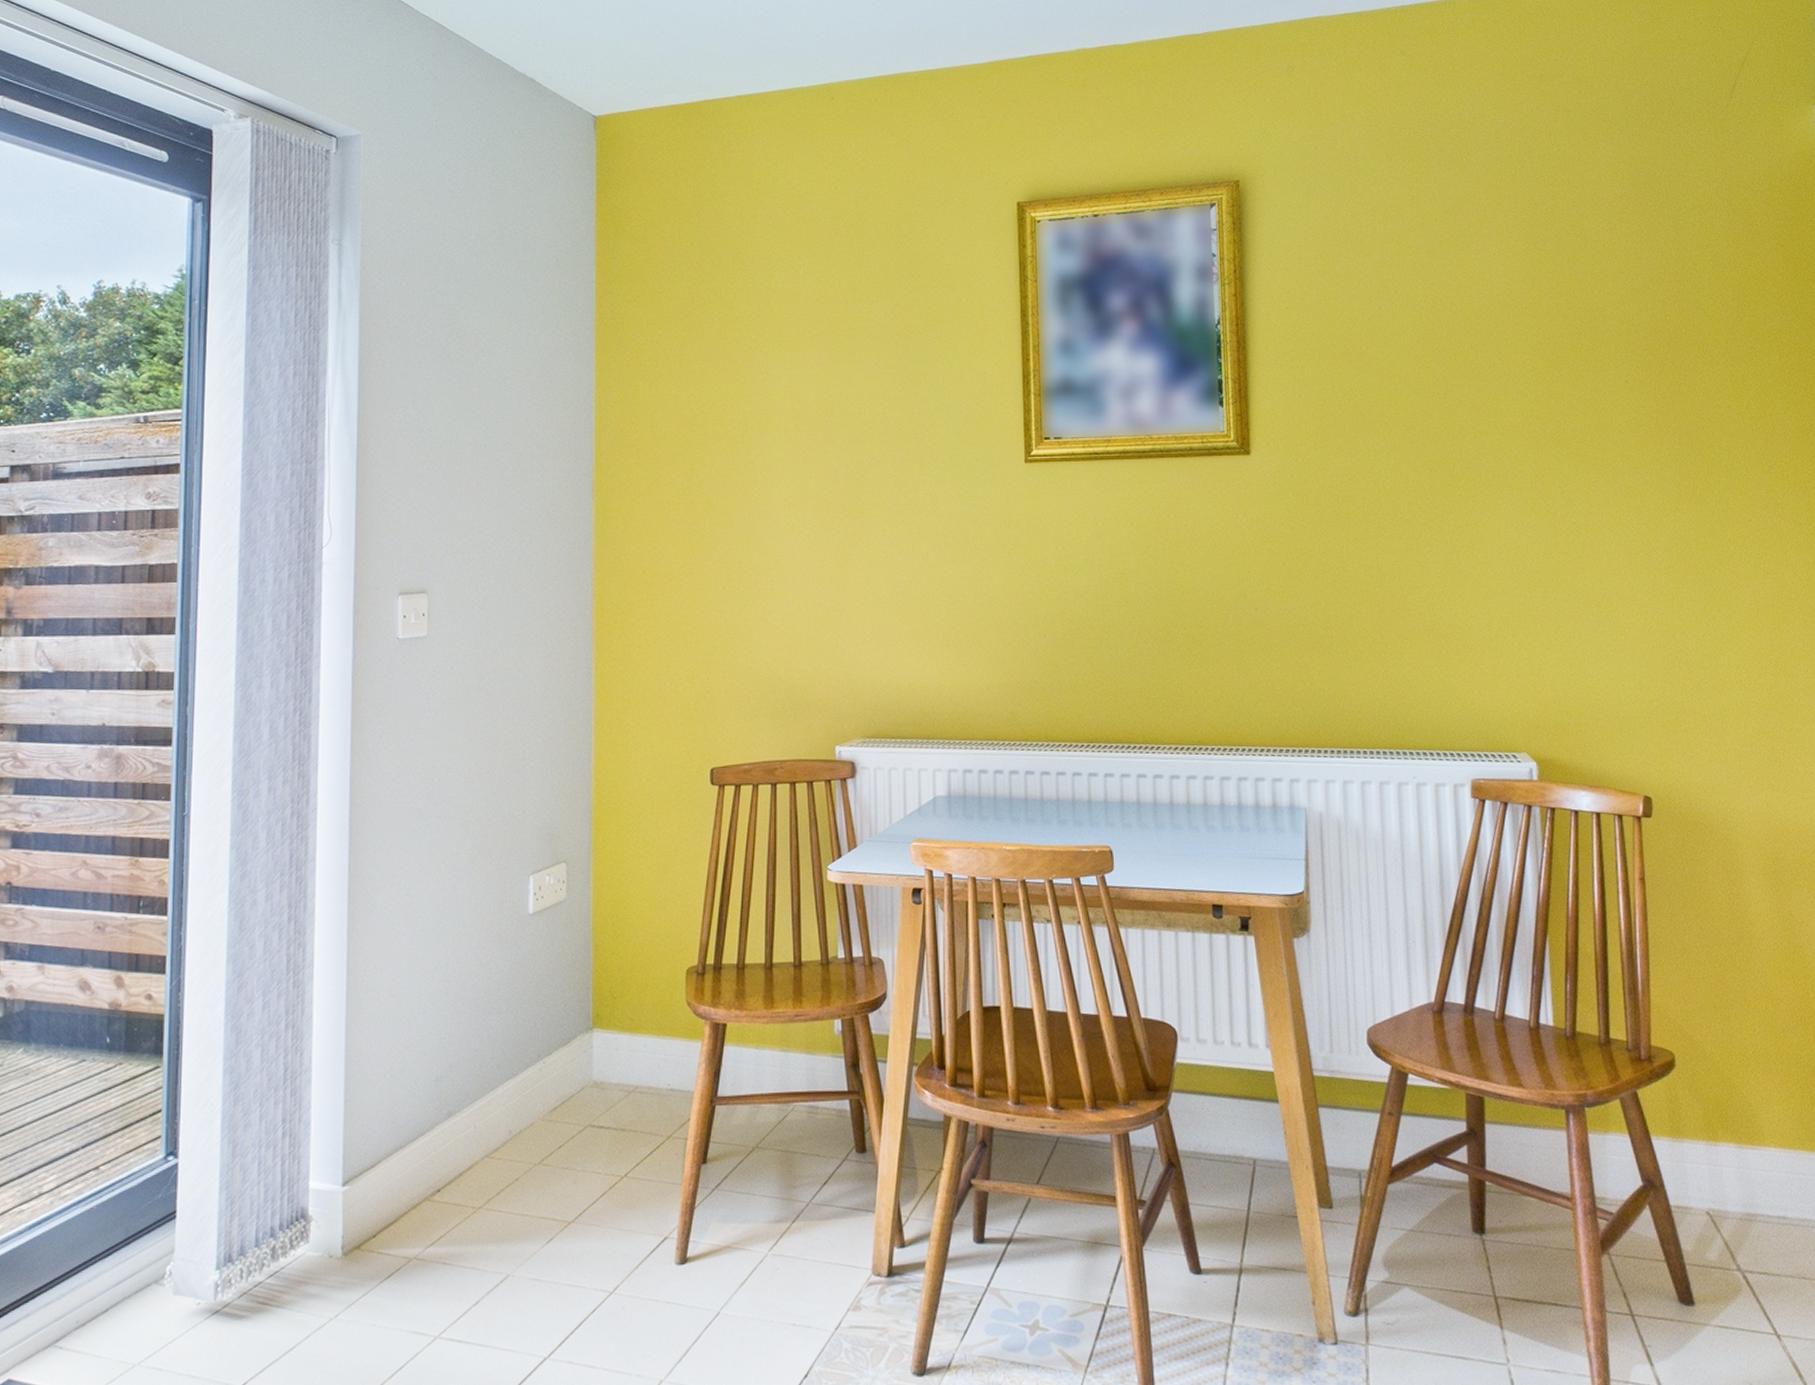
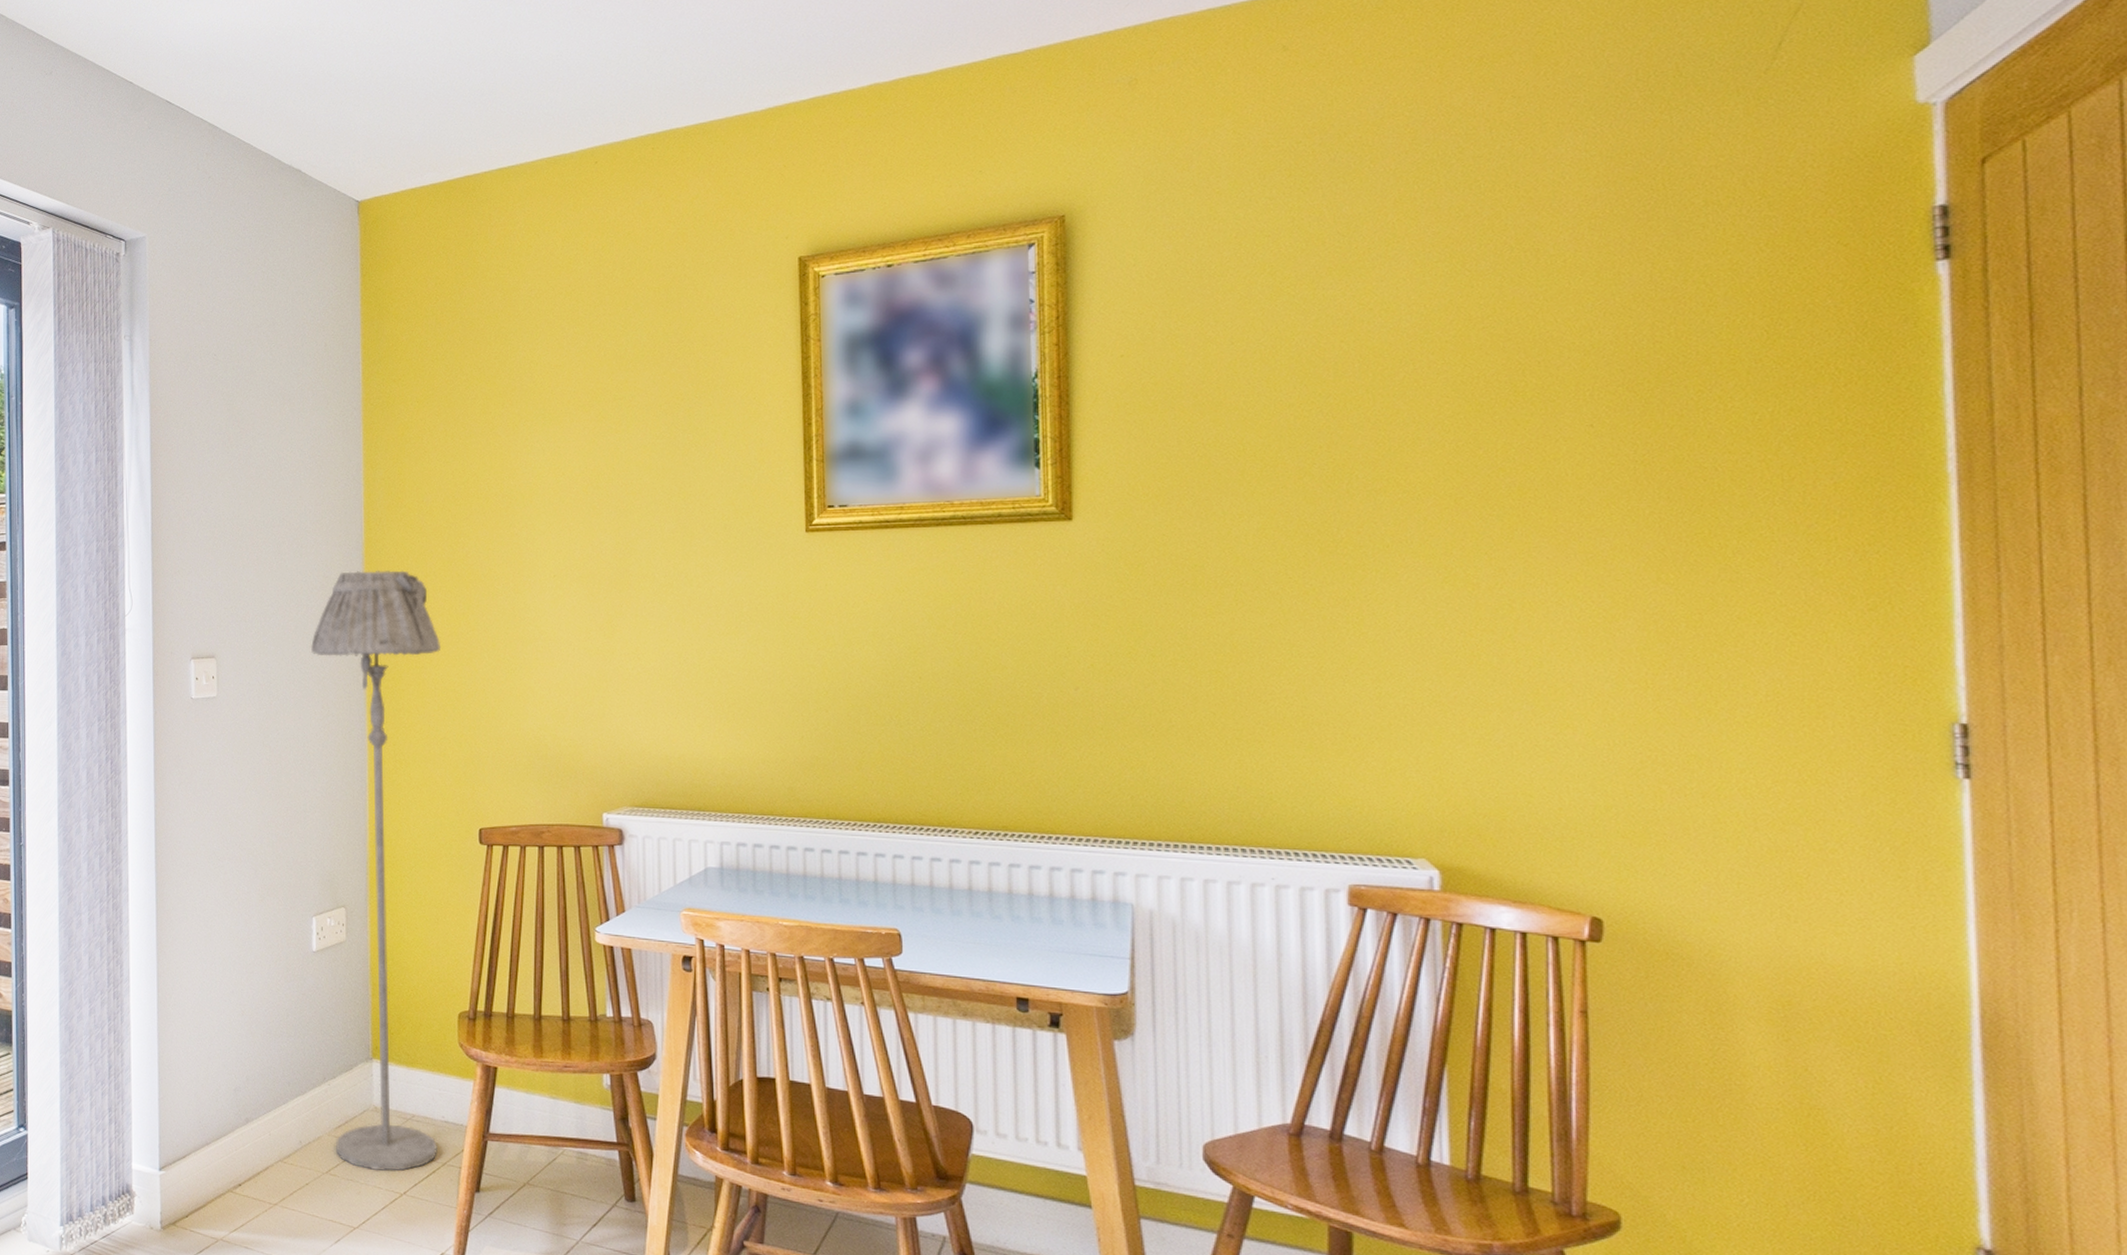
floor lamp: none [533,497,674,1155] -> present [310,569,442,1171]

